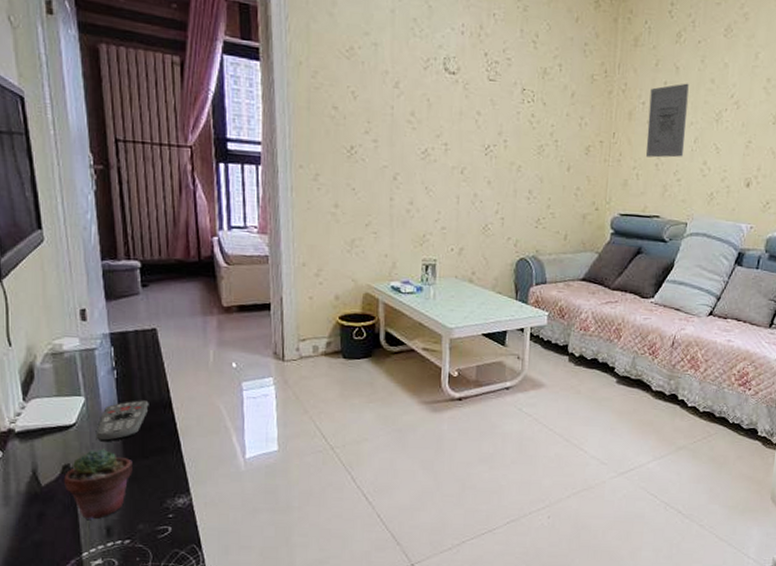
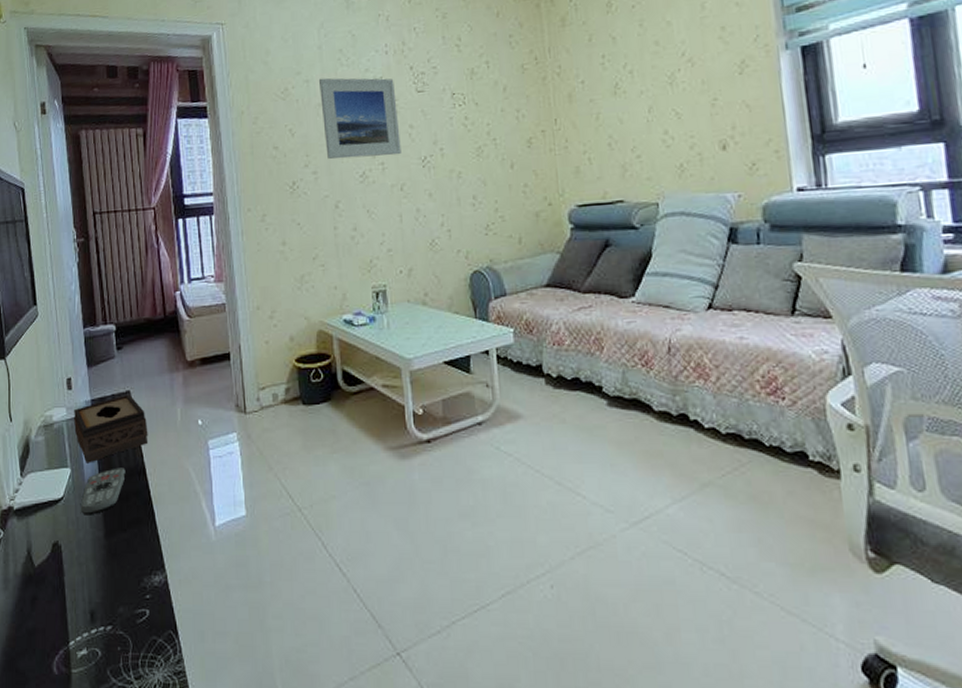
potted succulent: present [63,449,133,521] -> none [53,523,113,604]
tissue box: none [88,331,176,394] -> present [73,394,148,463]
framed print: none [387,44,467,139] -> present [318,78,401,159]
wall art: present [646,83,689,158] -> none [588,51,639,138]

